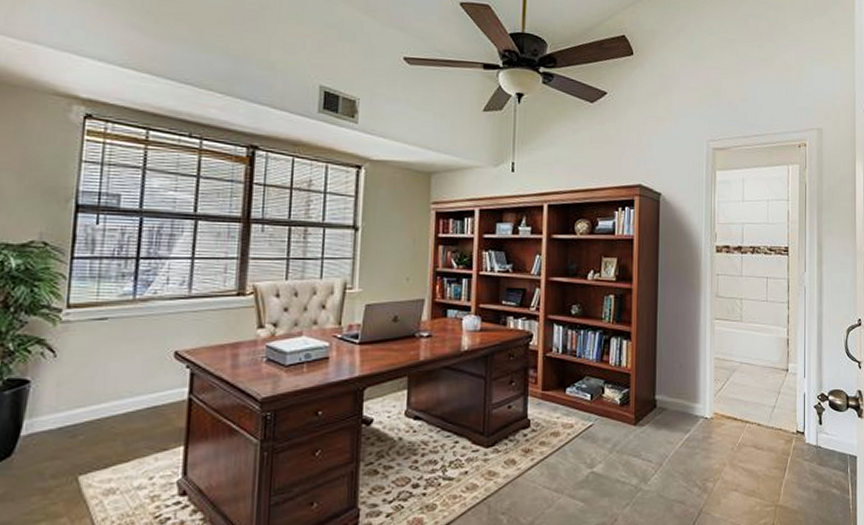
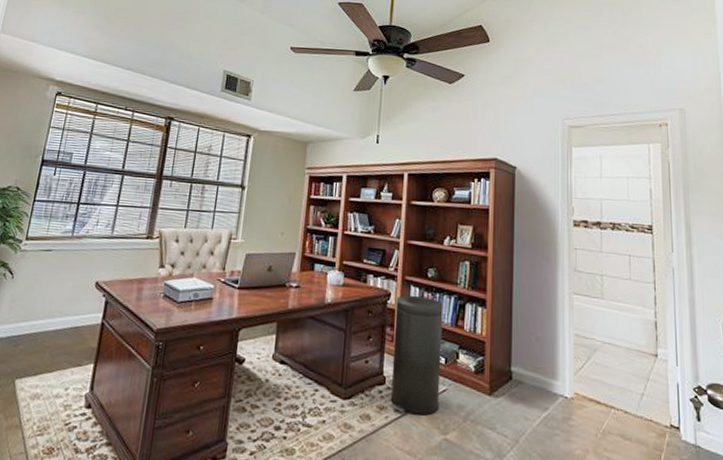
pedal bin: none [535,334,588,453] -> present [390,295,443,416]

